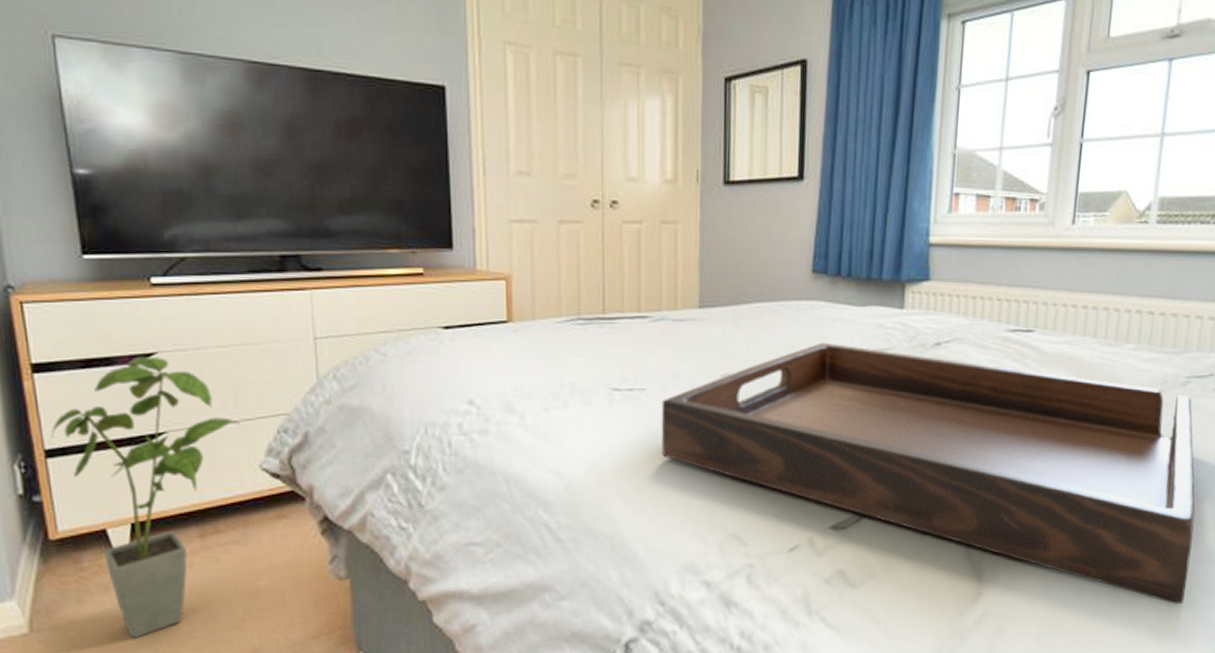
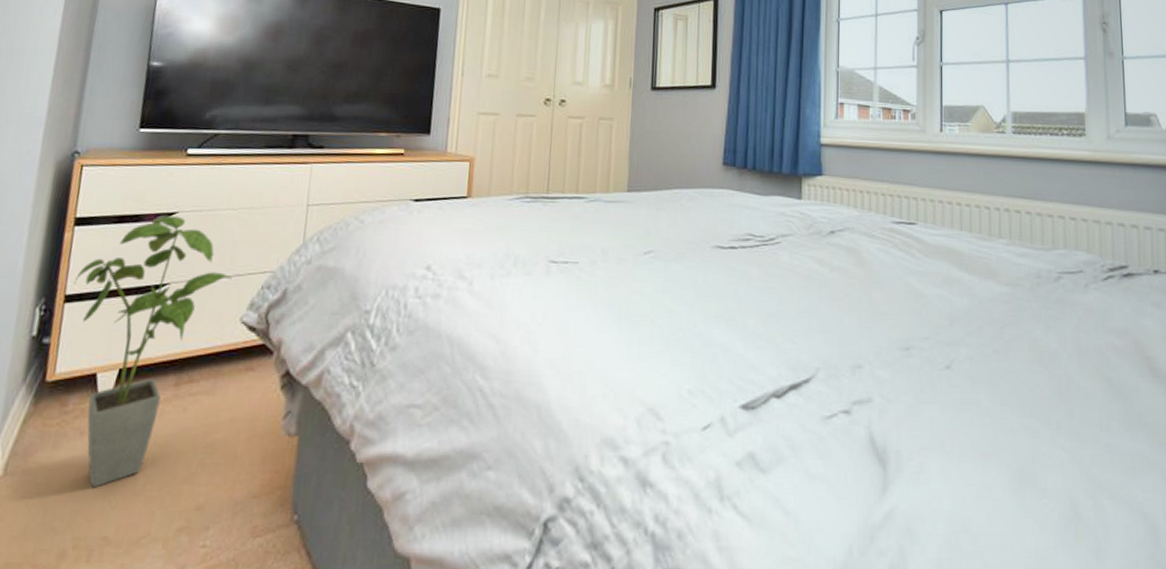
serving tray: present [661,342,1195,604] -> none [589,226,1090,510]

